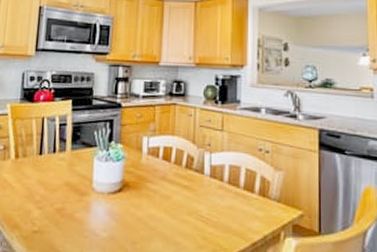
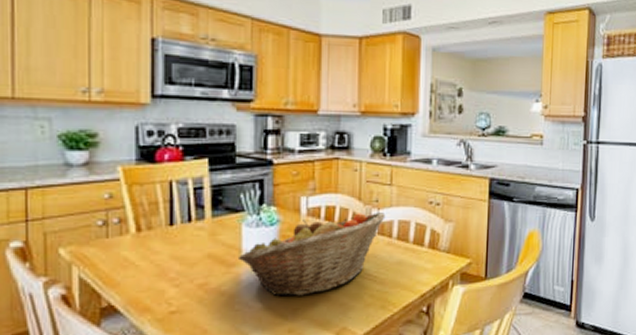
fruit basket: none [90,155,217,230] -> present [239,212,386,297]

